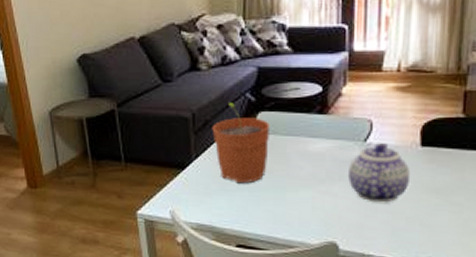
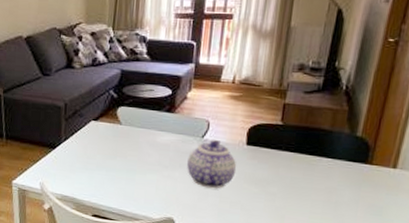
plant pot: present [212,103,269,184] -> none [80,97,127,165]

